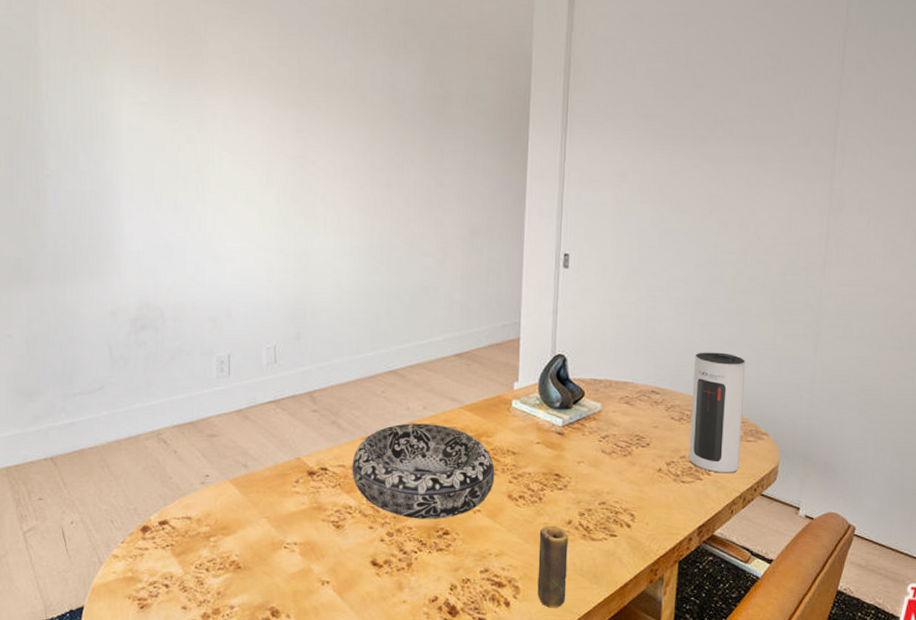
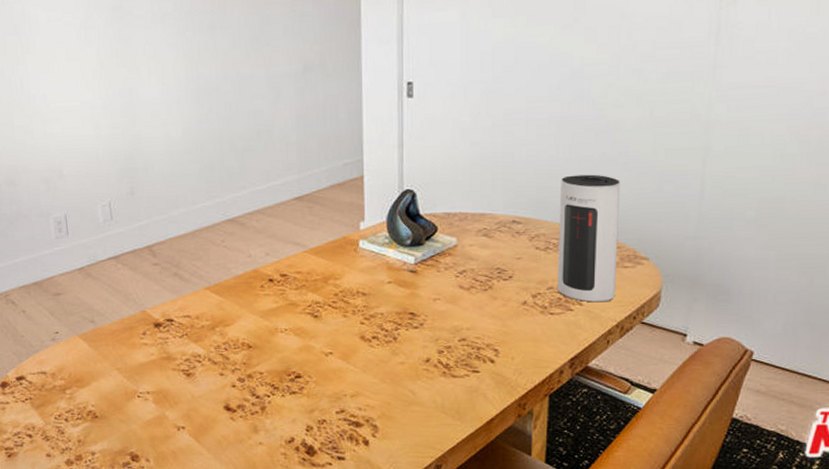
decorative bowl: present [352,423,495,520] -> none [197,269,345,364]
candle: present [537,526,568,608] -> none [396,365,428,445]

